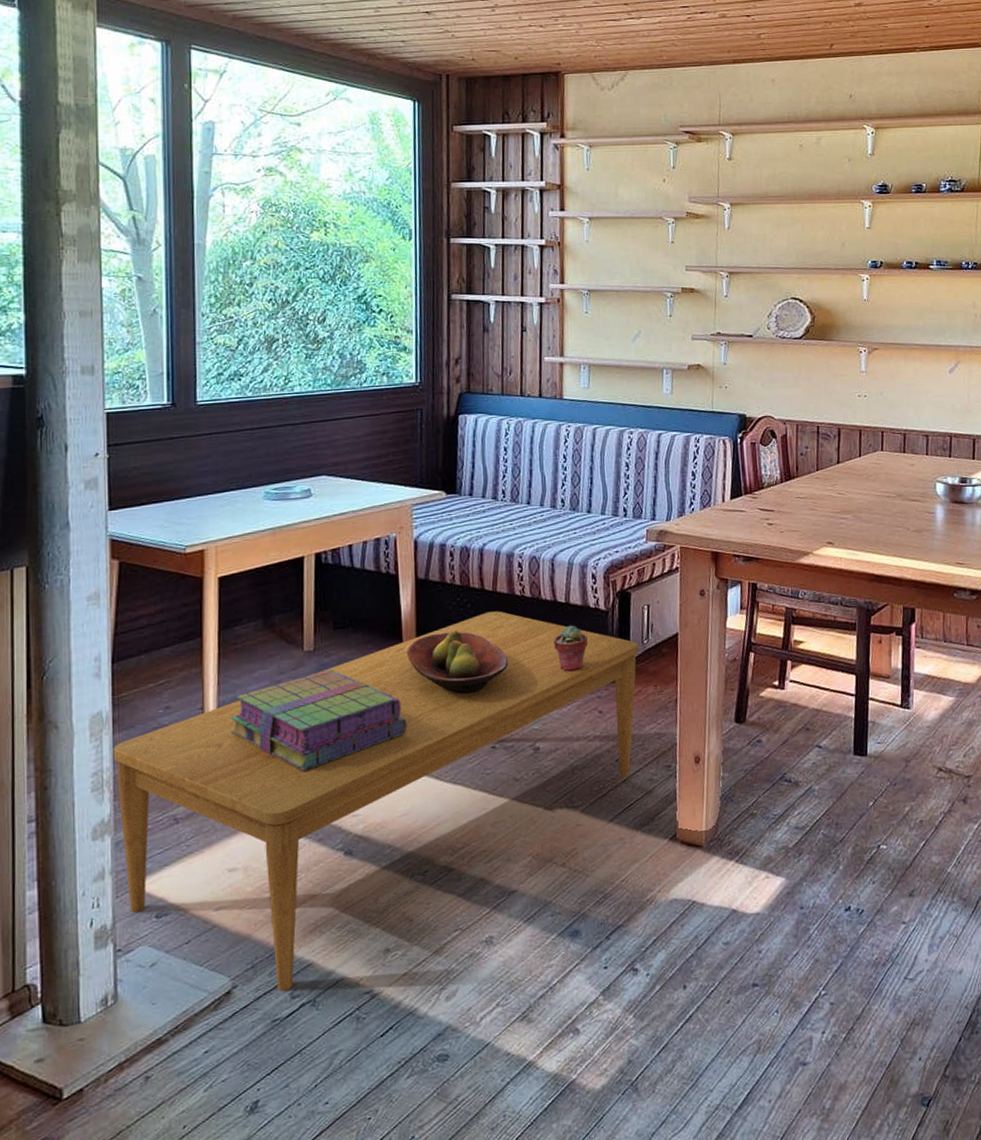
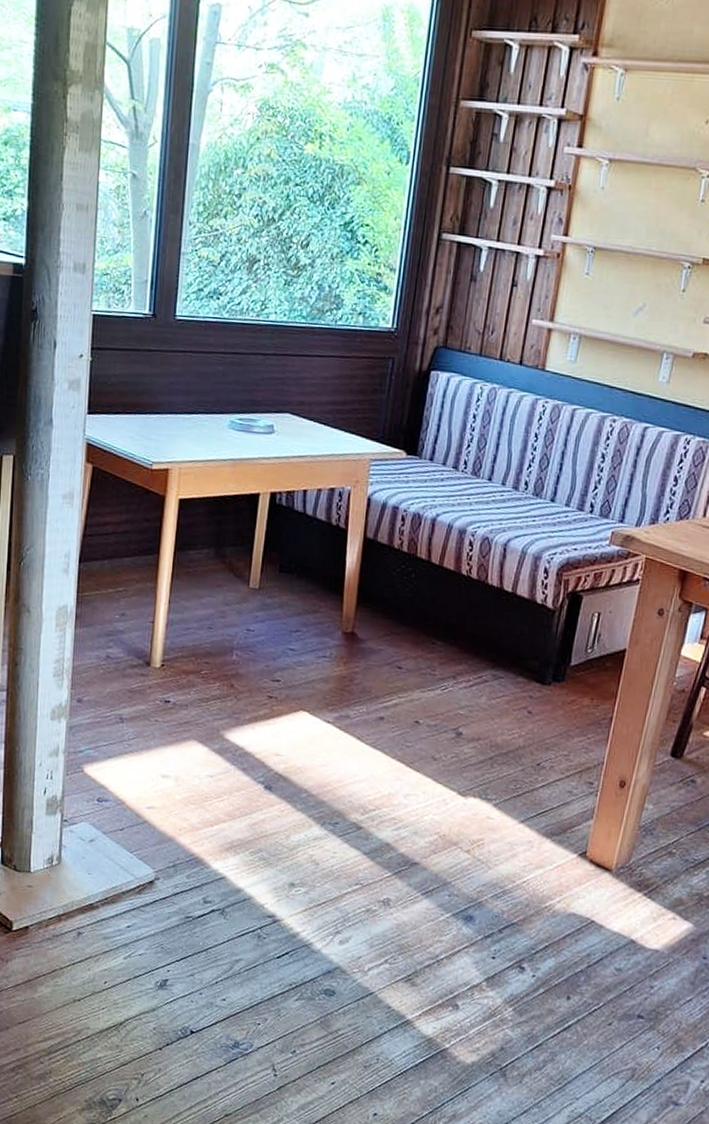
coffee table: present [113,611,639,992] -> none [73,585,582,895]
stack of books: present [230,669,408,772] -> none [175,610,338,703]
fruit bowl: present [406,630,508,695] -> none [345,596,444,665]
potted succulent: present [553,625,588,672] -> none [492,617,529,665]

